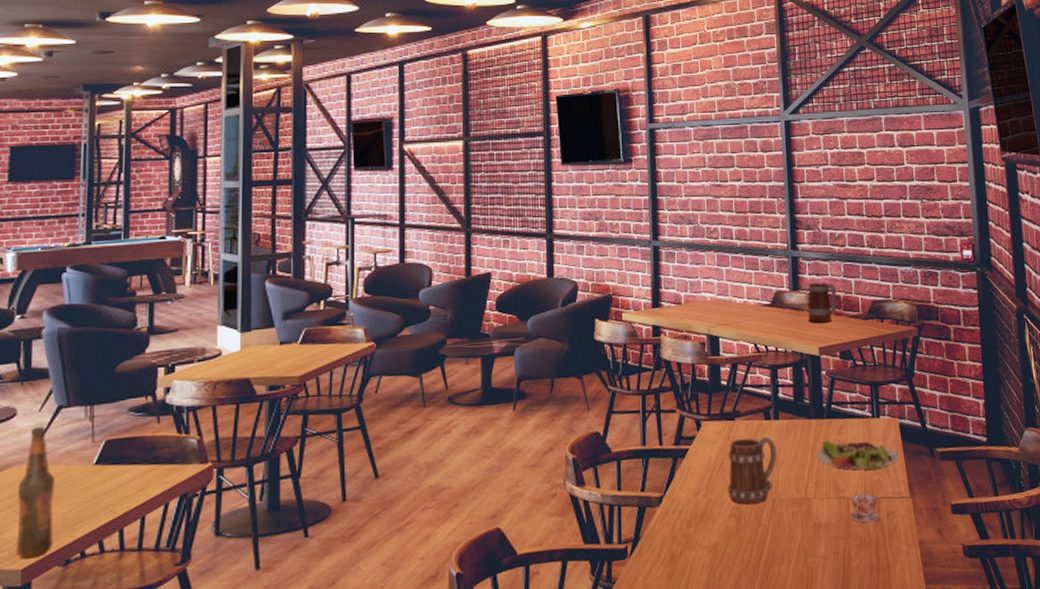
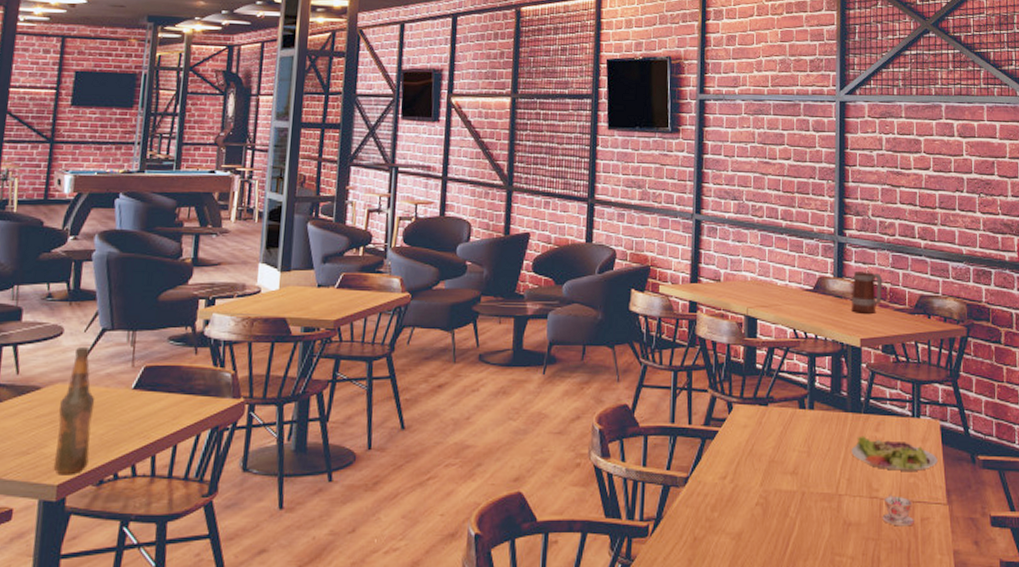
beer mug: present [728,437,777,505] -> none [756,425,810,494]

